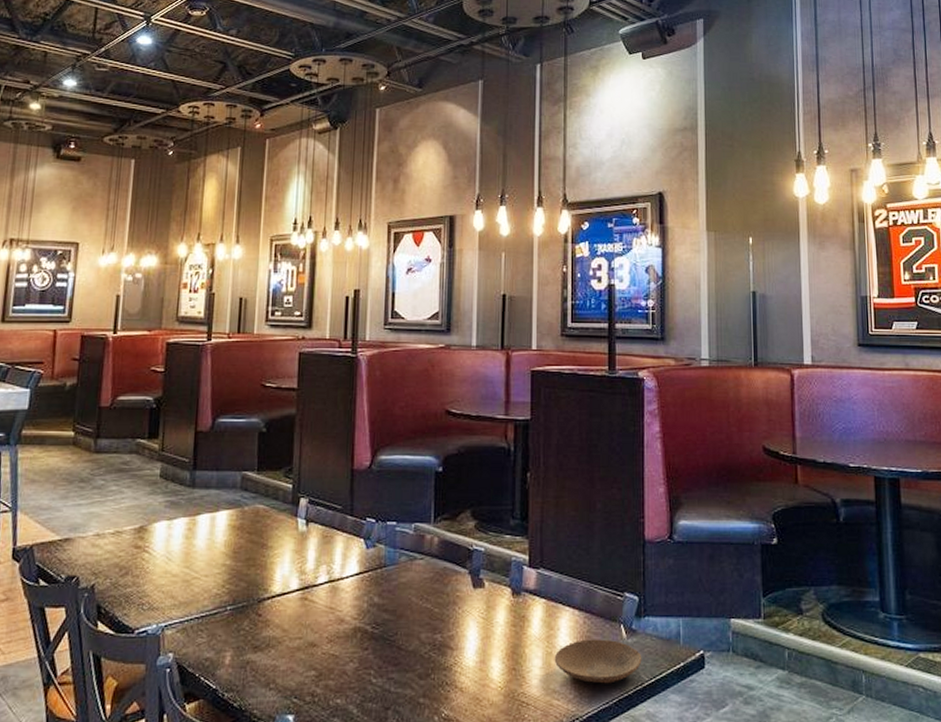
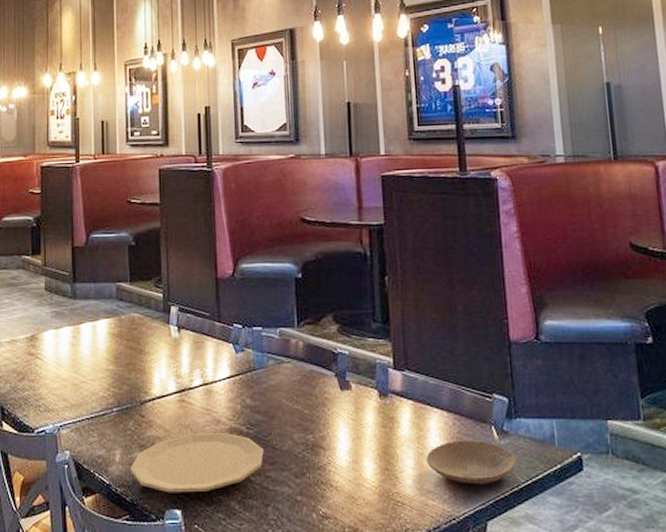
plate: none [240,631,388,698] -> present [130,432,264,493]

